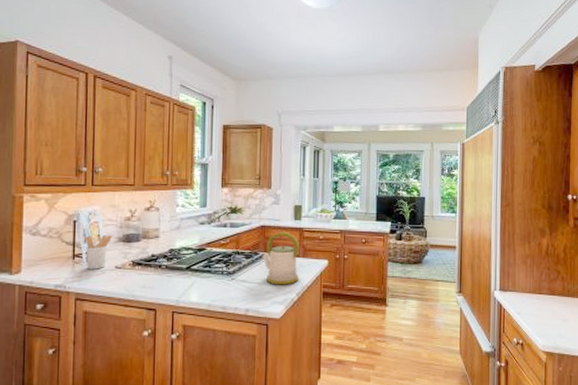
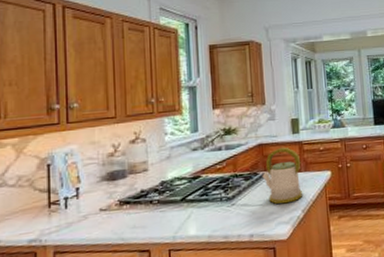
utensil holder: present [85,234,113,269] -> none [61,174,95,217]

